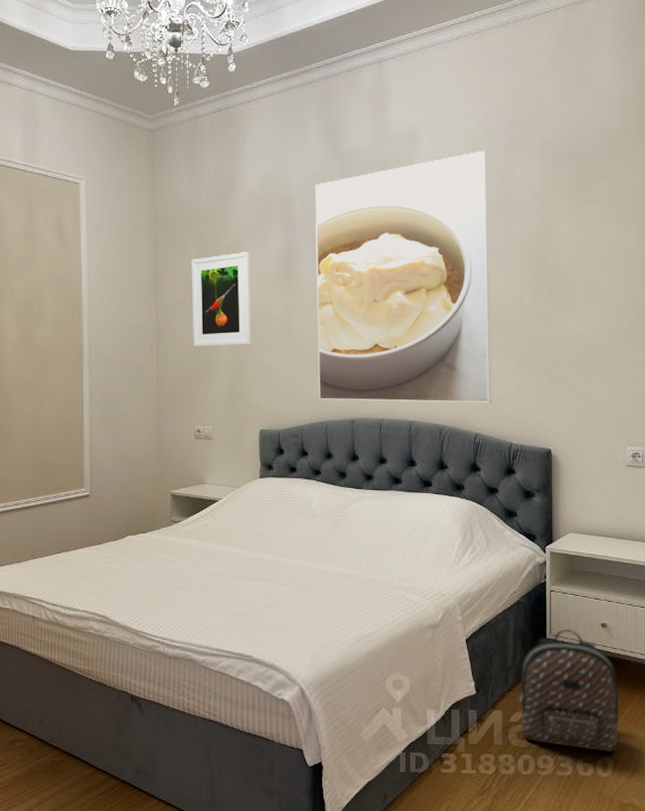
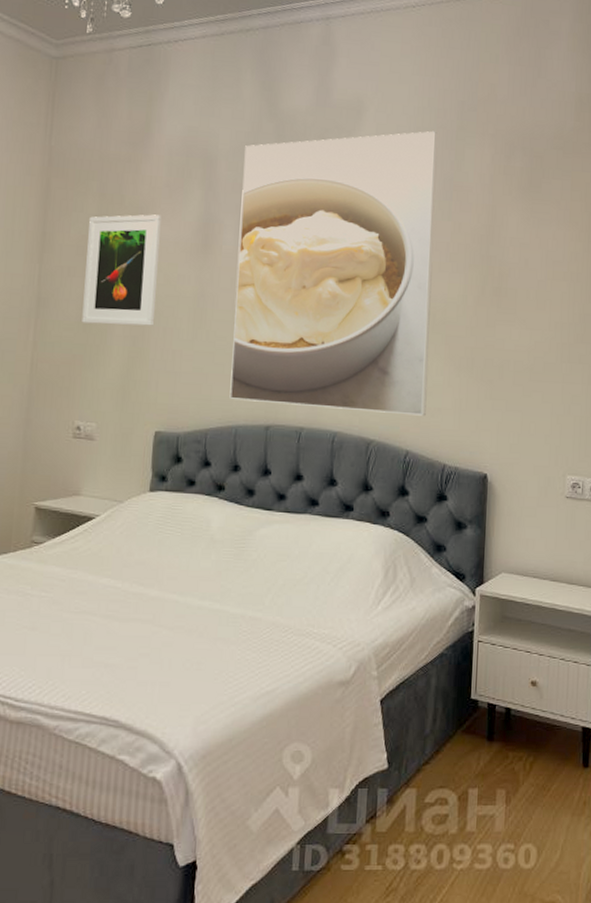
backpack: present [519,629,620,753] -> none [436,688,548,840]

